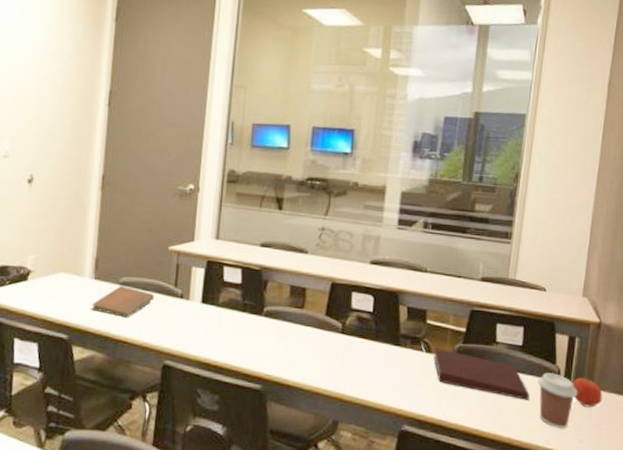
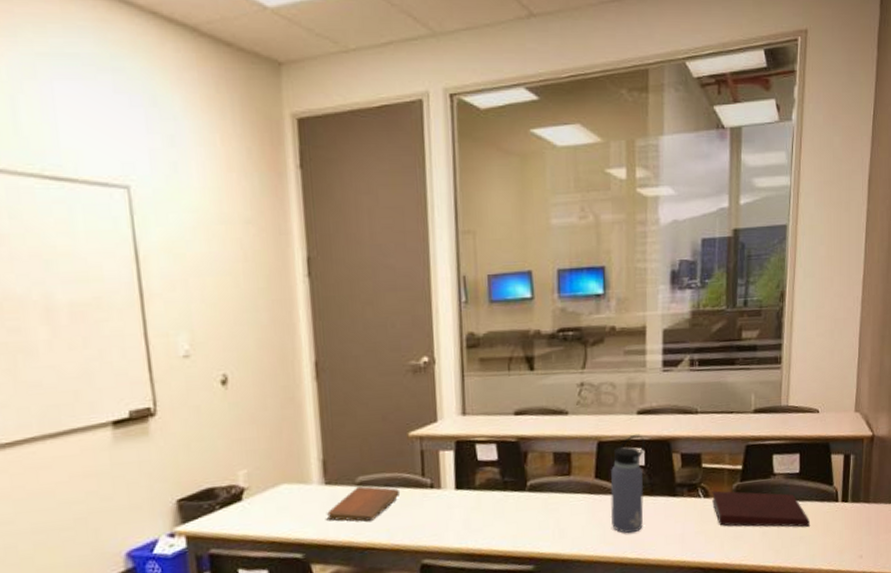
water bottle: none [336,282,375,373] -> present [610,435,645,534]
coffee cup: present [537,373,578,428] -> none [816,494,856,548]
apple: present [572,377,603,407] -> none [850,493,879,522]

